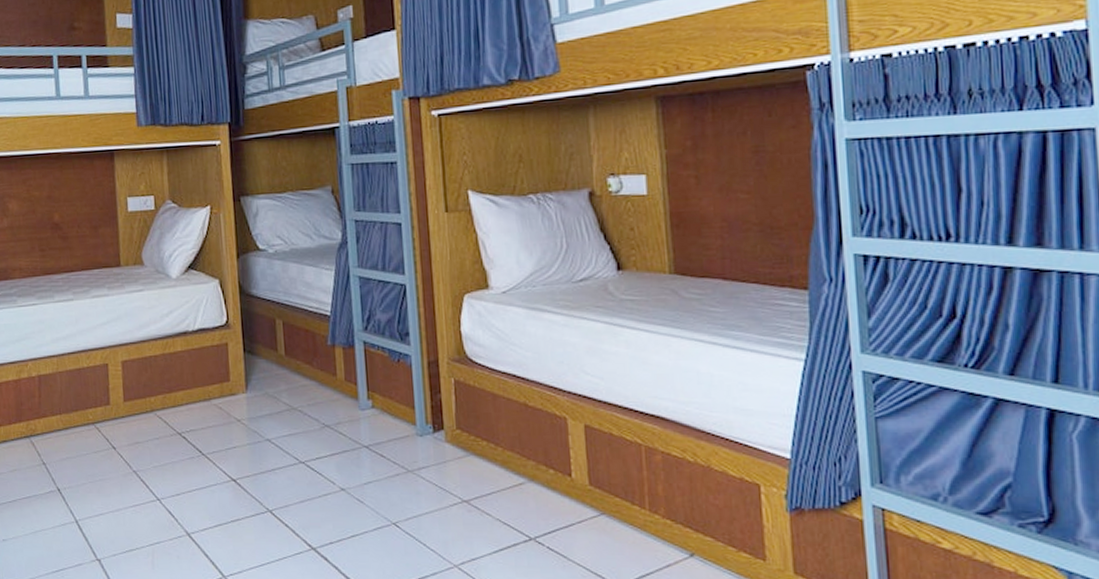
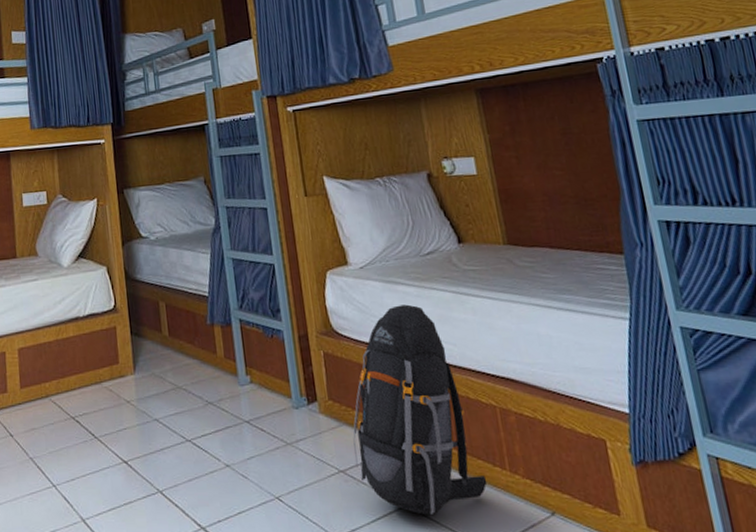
backpack: none [480,334,623,550] -> present [353,304,487,516]

